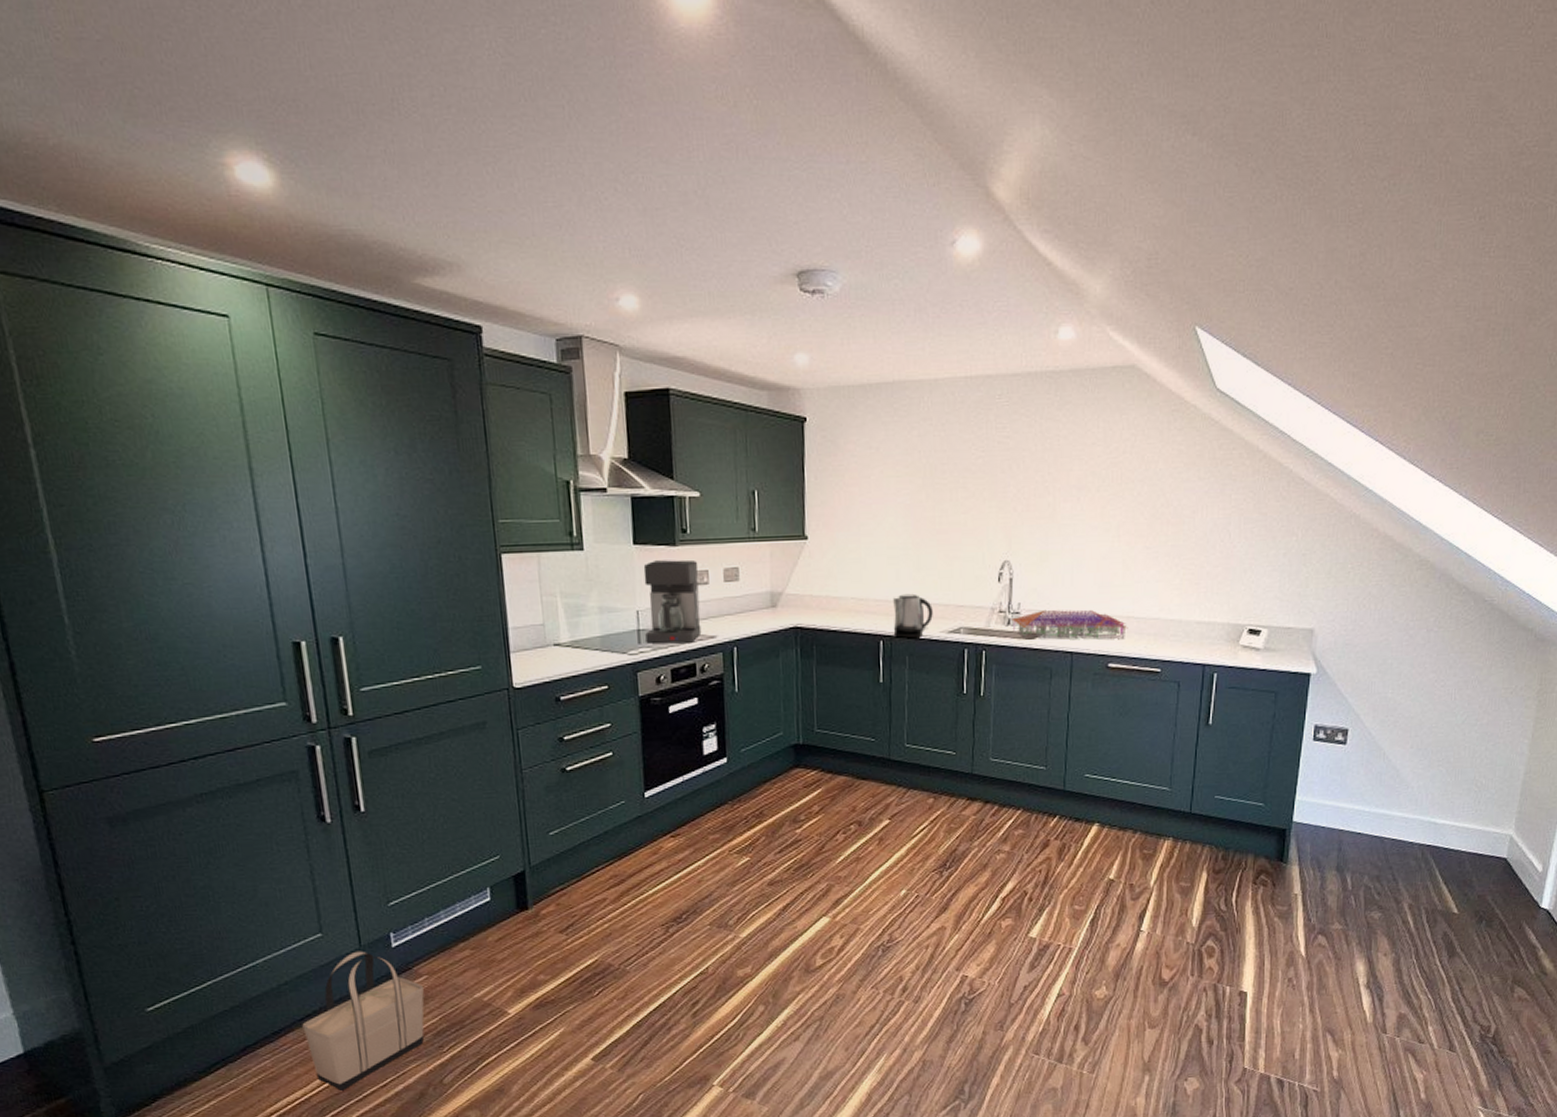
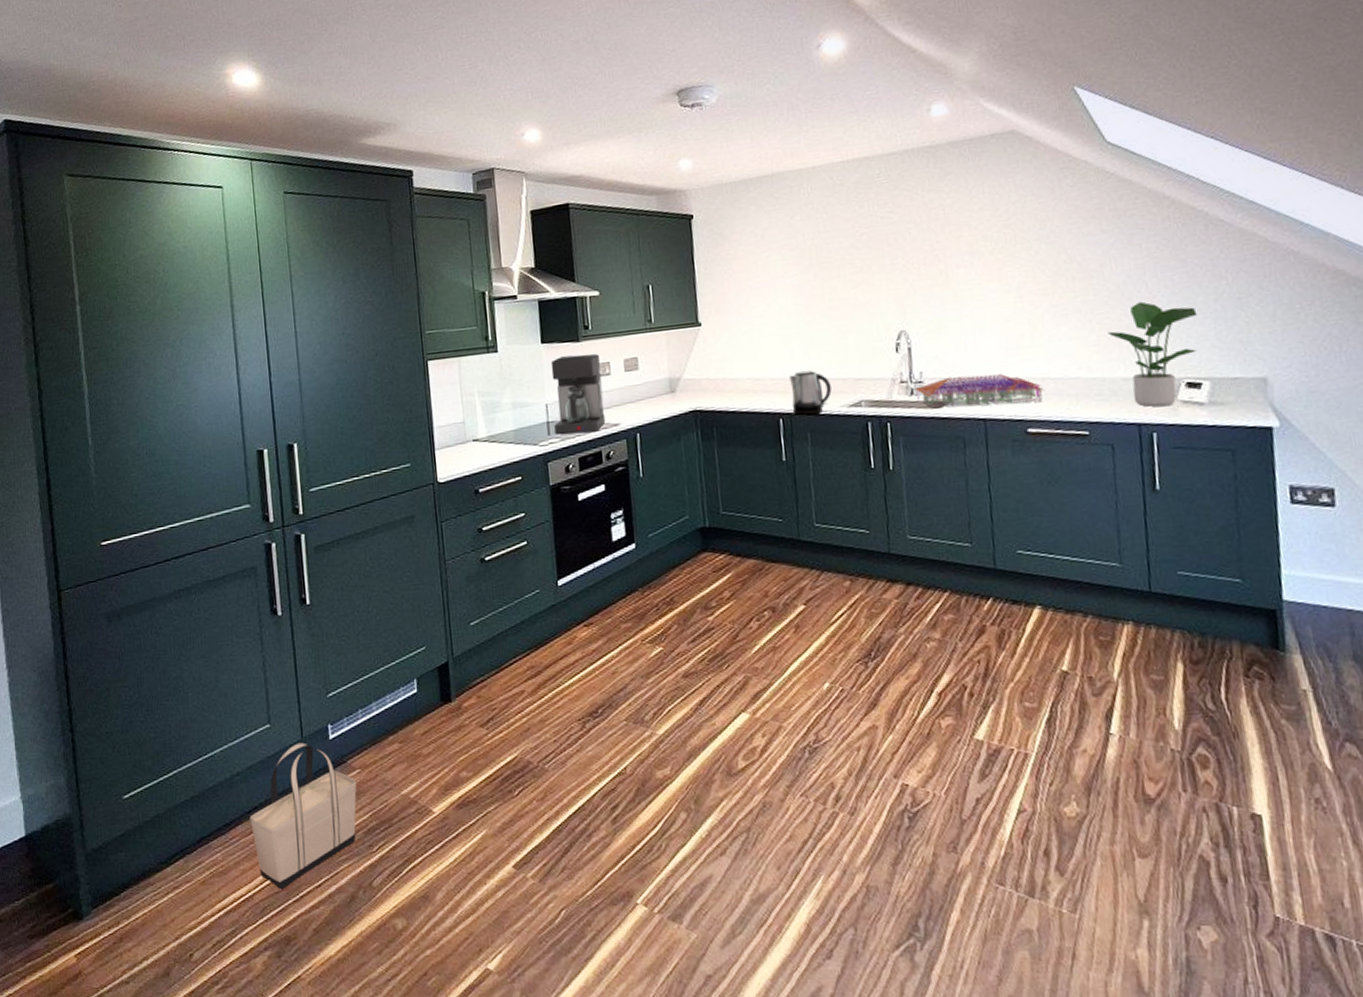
potted plant: none [1190,550,1268,650] -> present [1107,301,1198,407]

